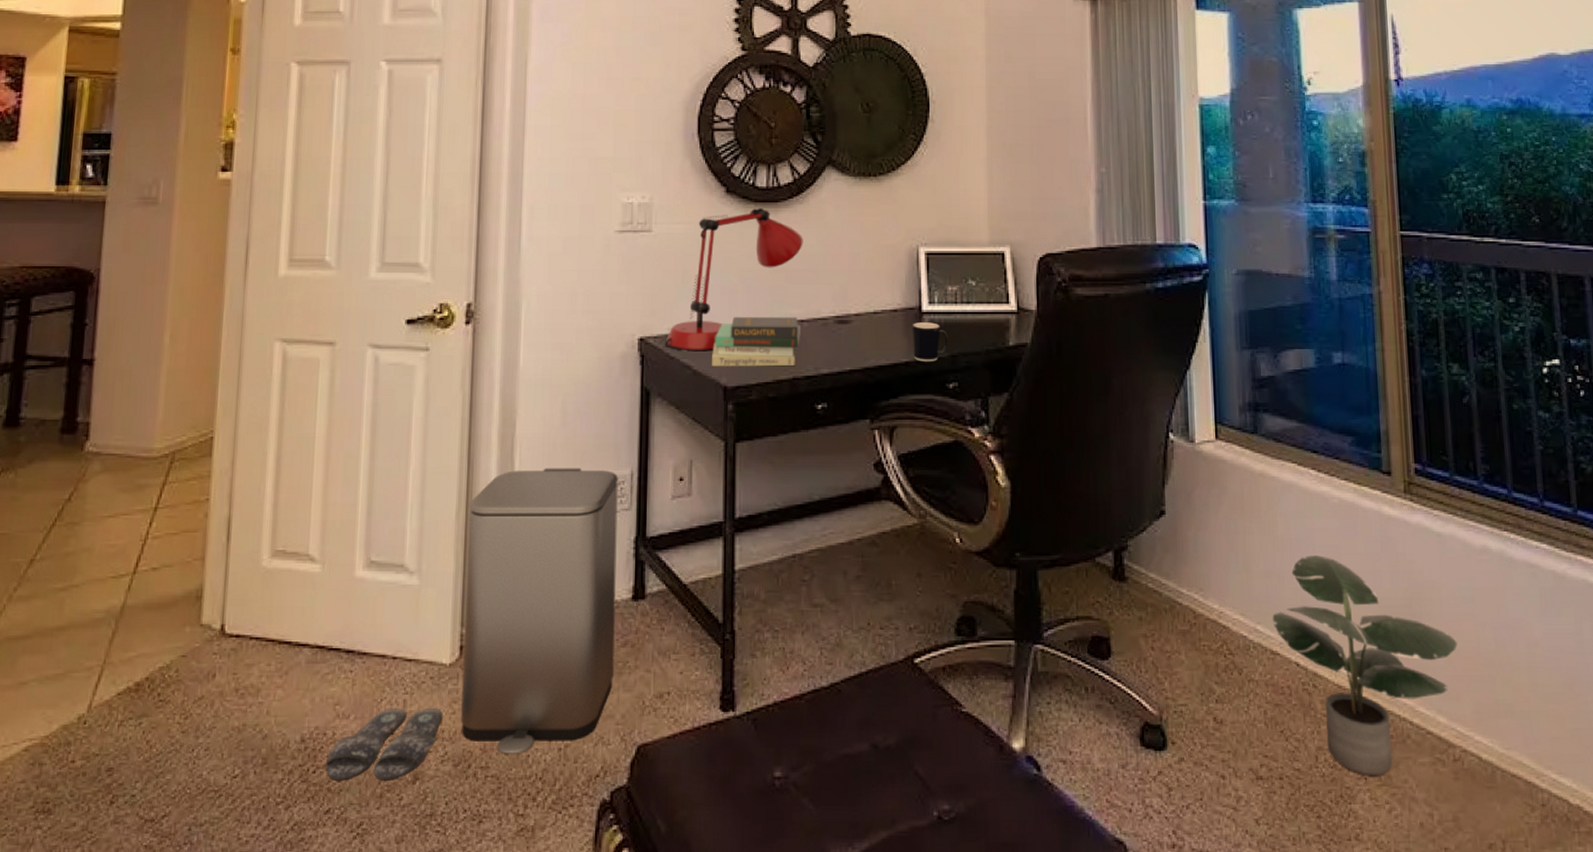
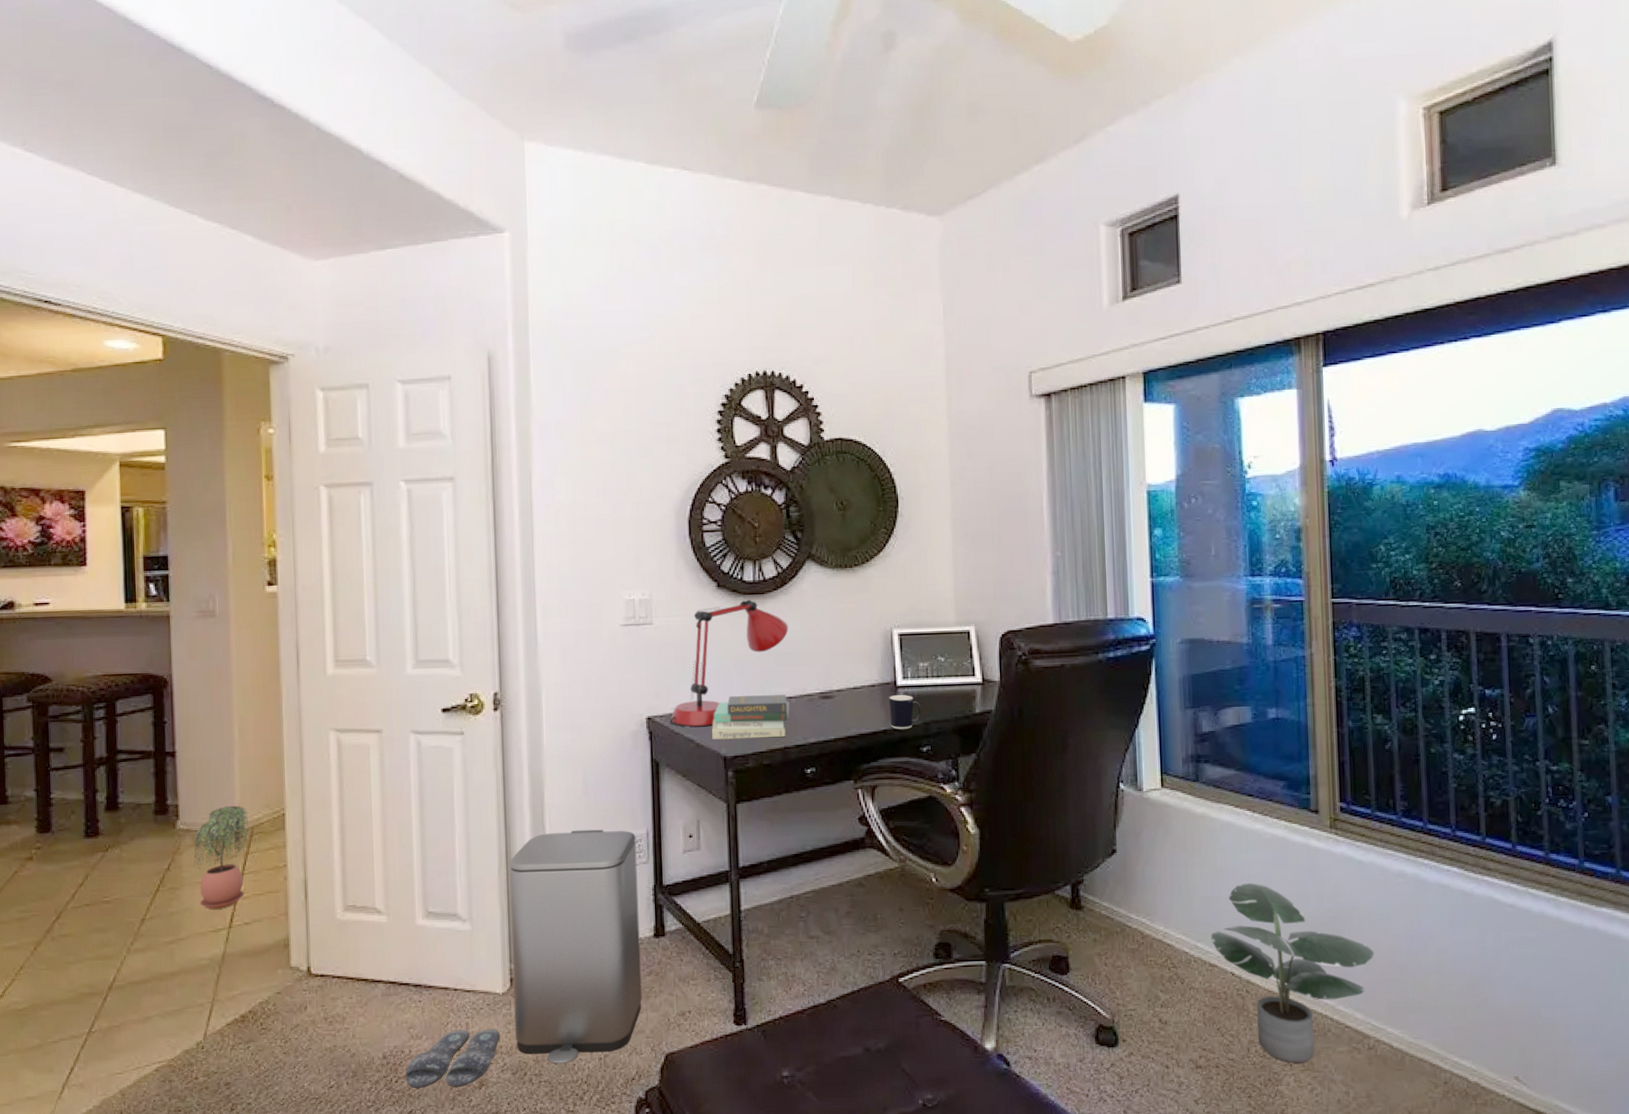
potted plant: none [99,425,170,550] -> present [193,805,250,909]

